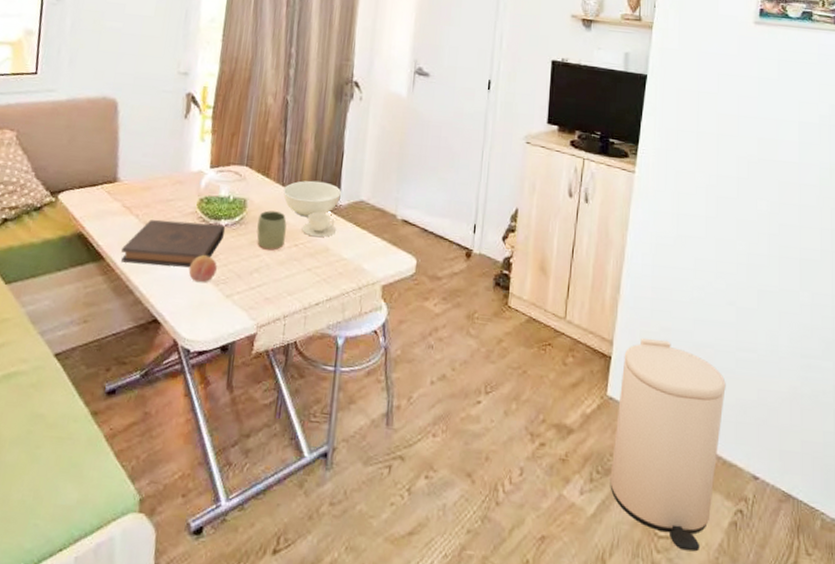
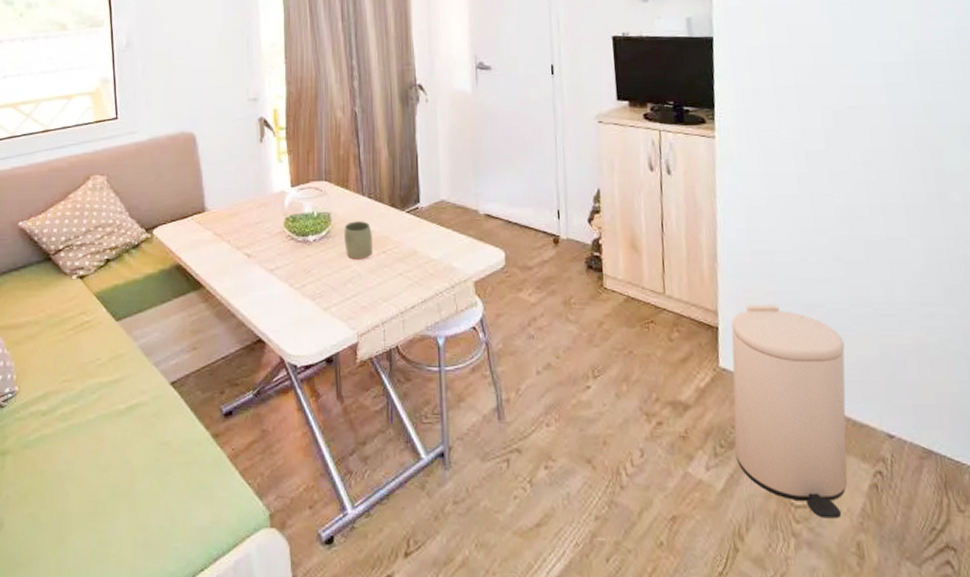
book: present [121,219,225,268] -> none [219,240,314,288]
fruit: present [188,255,217,283] -> none [285,272,311,299]
bowl: present [283,180,342,217] -> none [364,186,422,223]
teacup: present [301,212,336,237] -> none [387,216,421,241]

